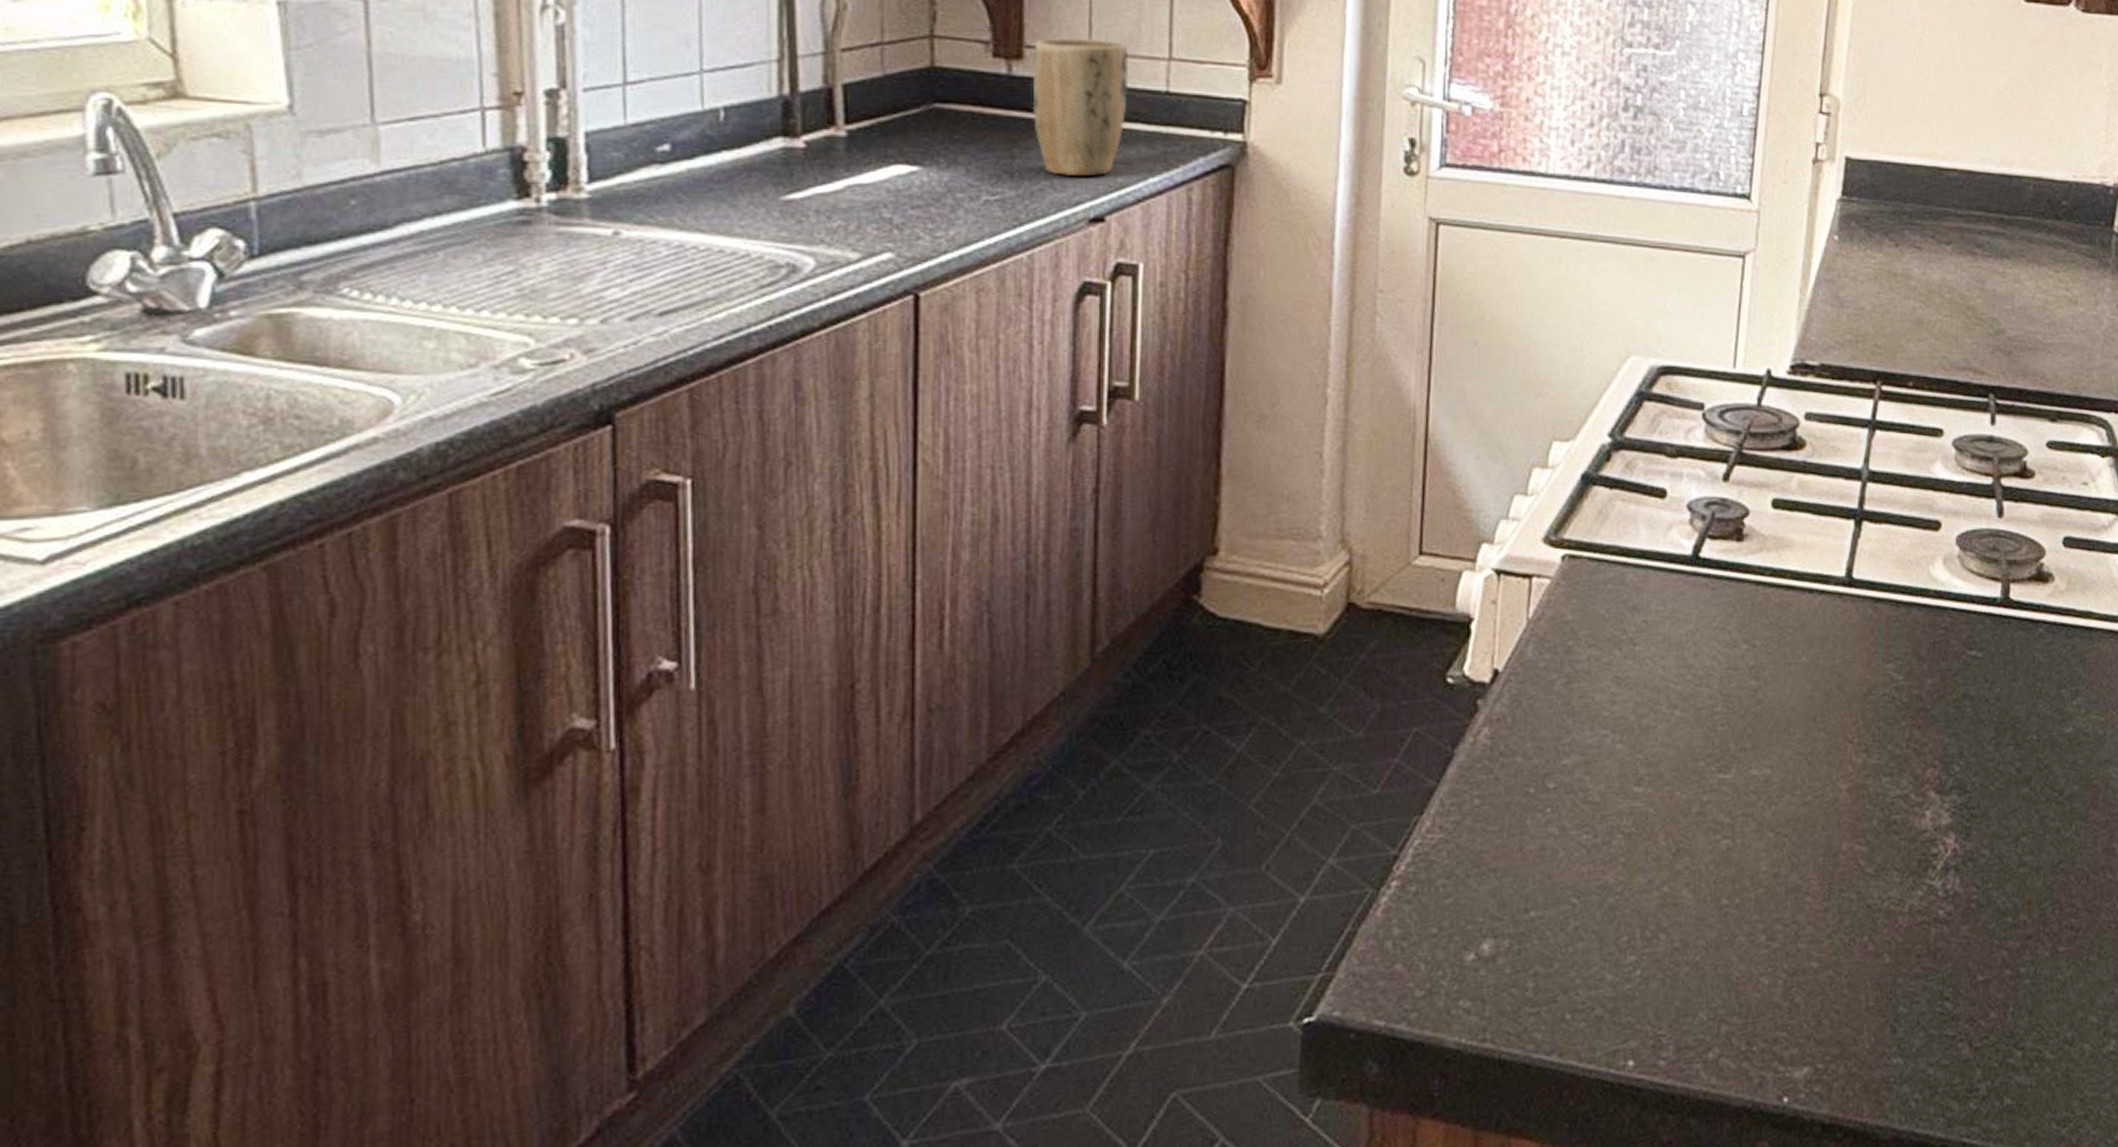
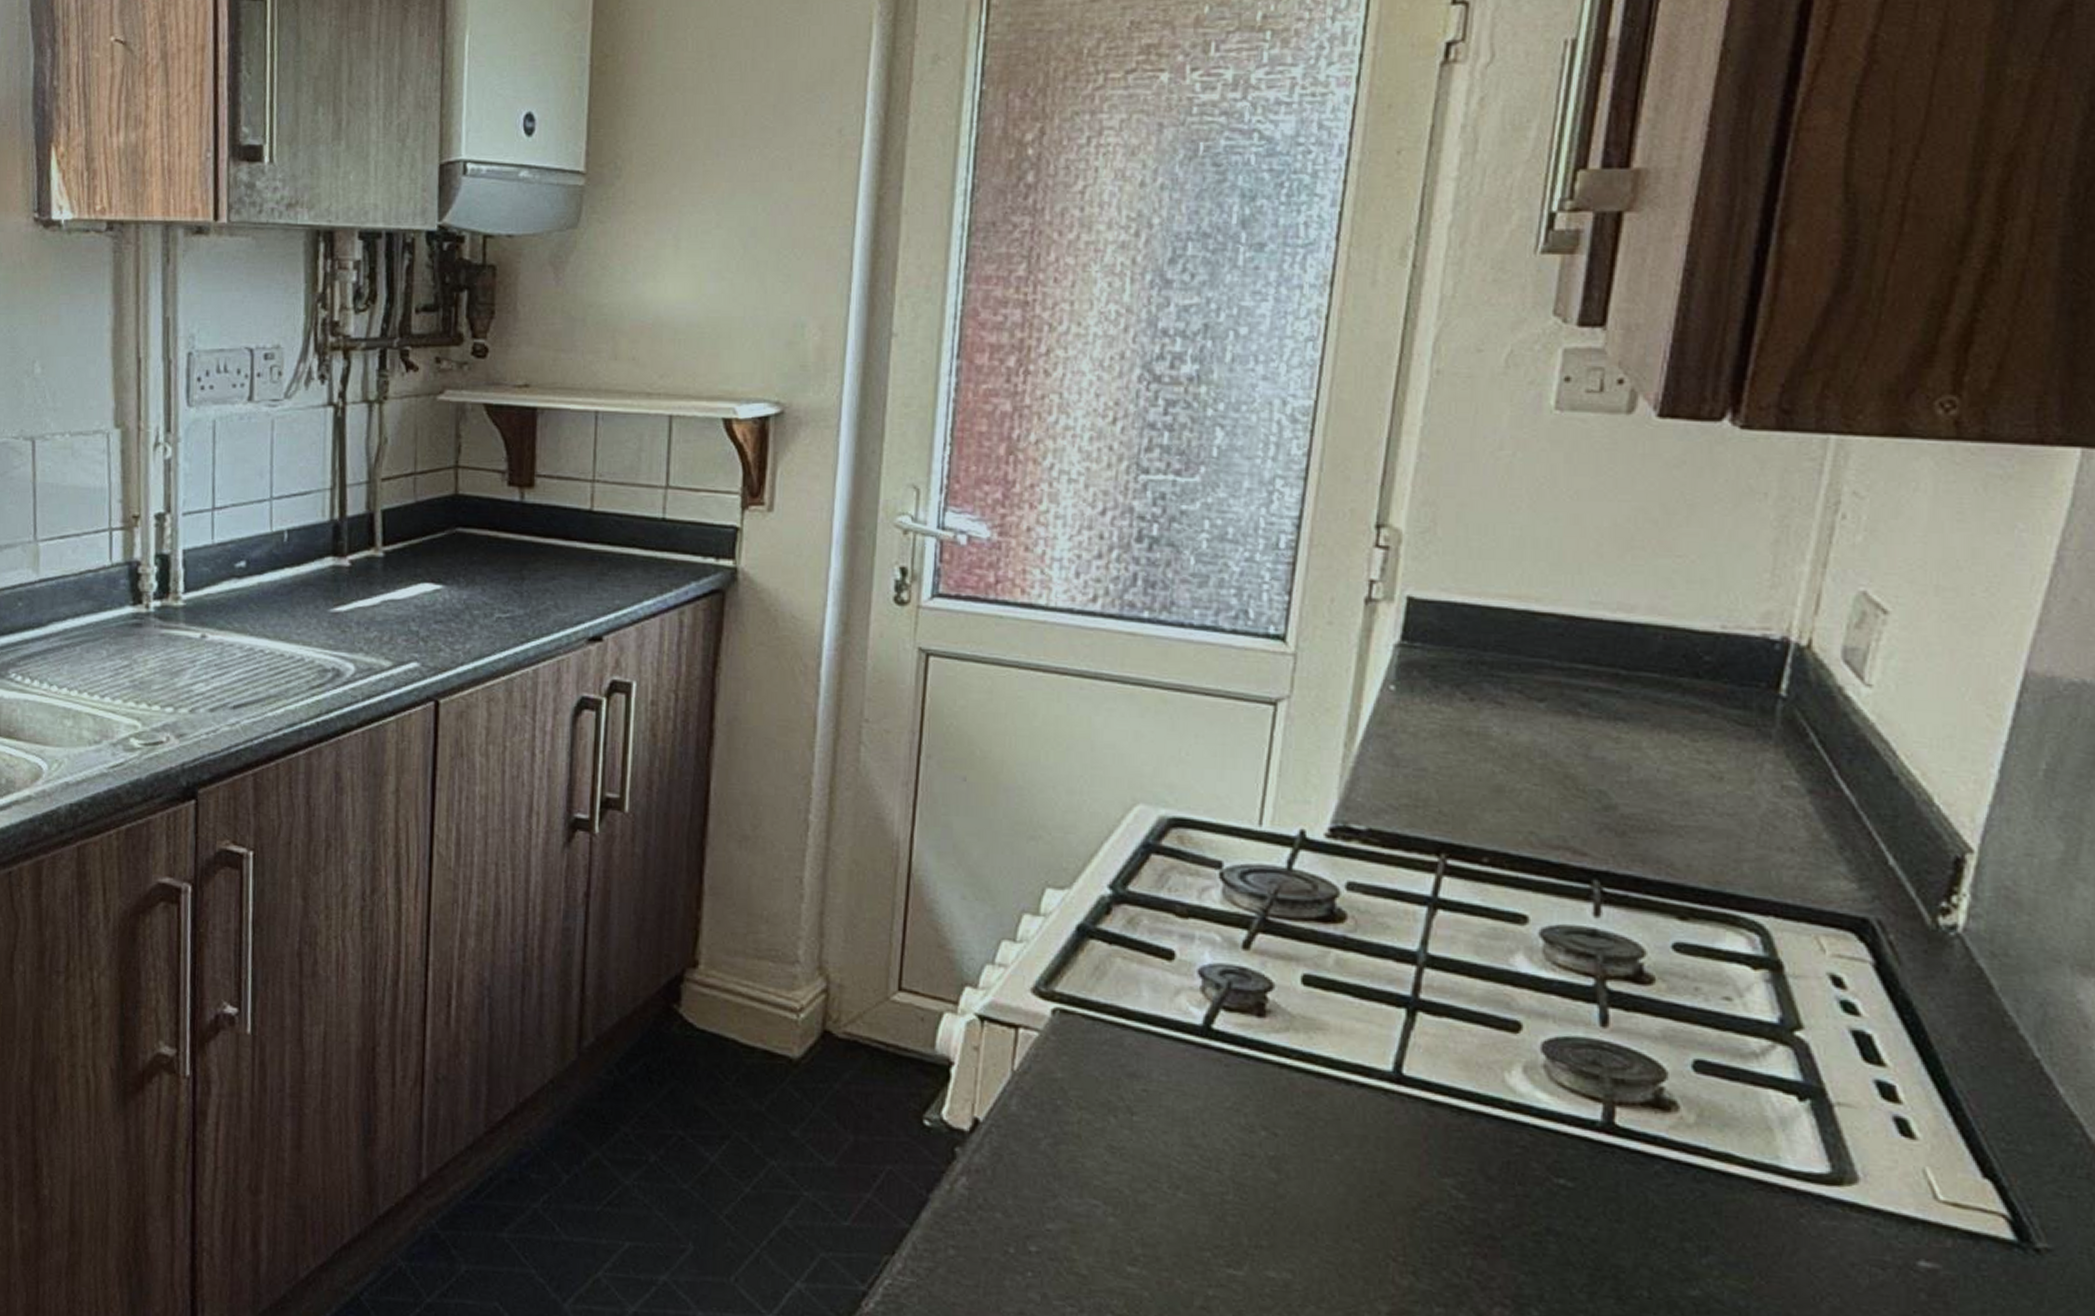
plant pot: present [1032,38,1129,177] -> none [541,467,629,599]

